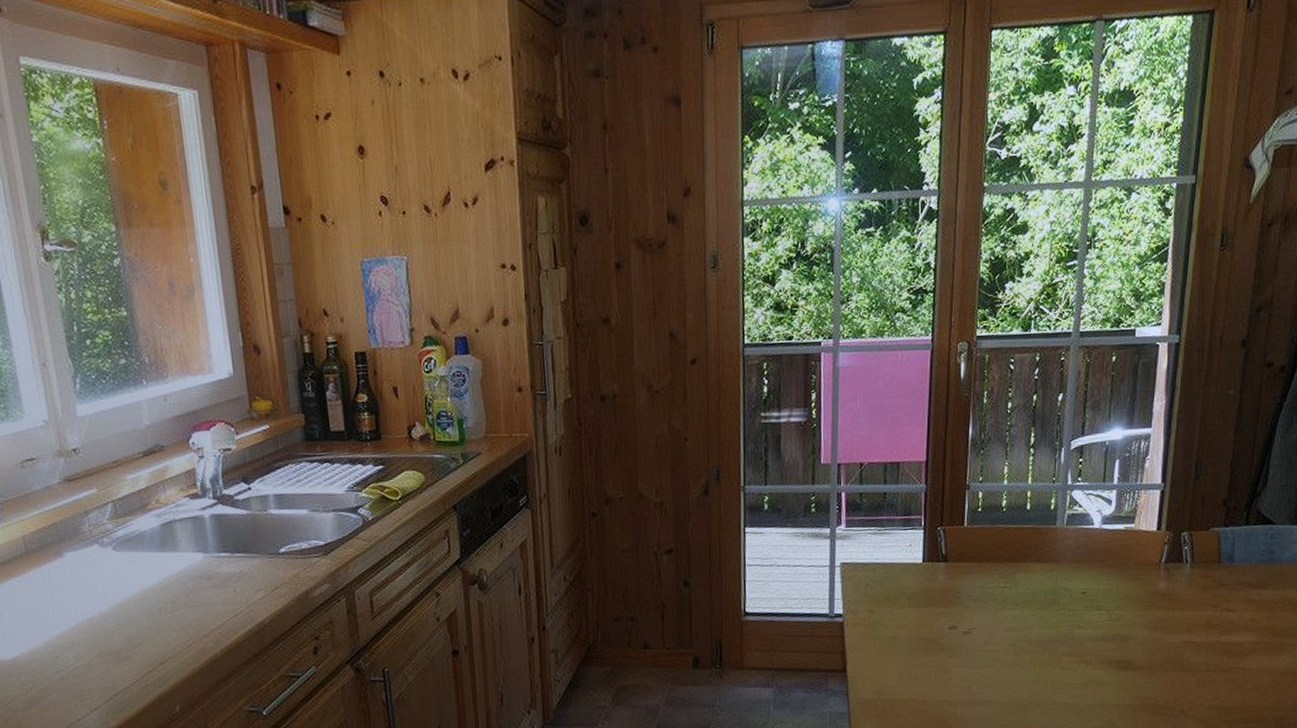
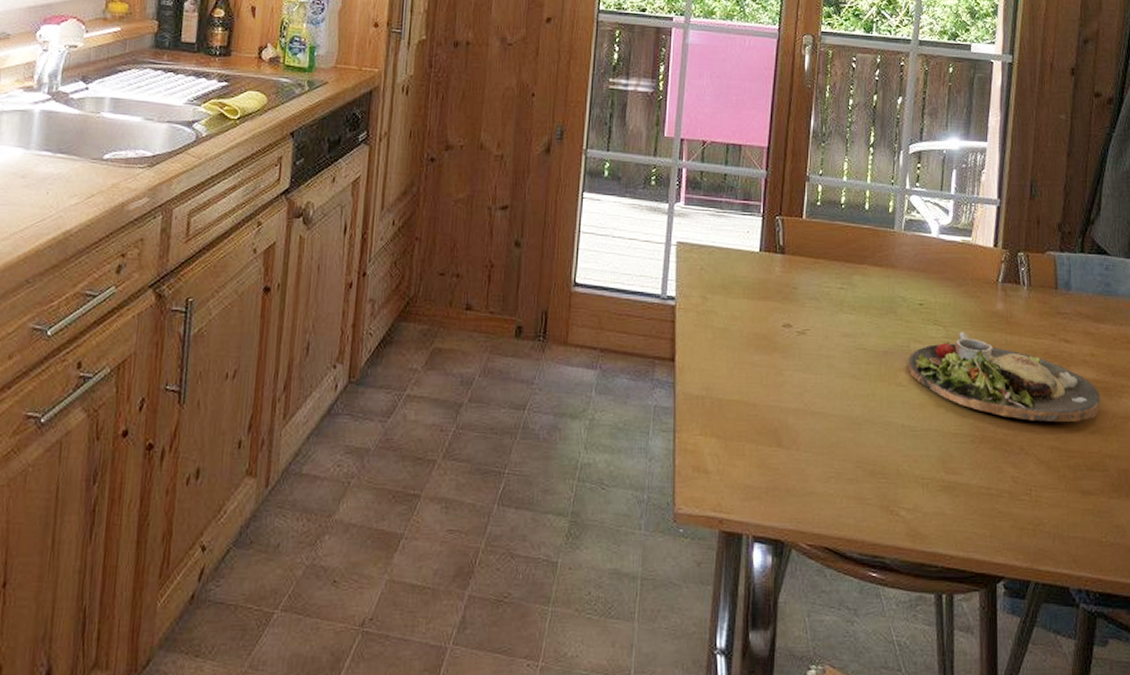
dinner plate: none [1072,613,1260,686] -> present [908,332,1101,422]

